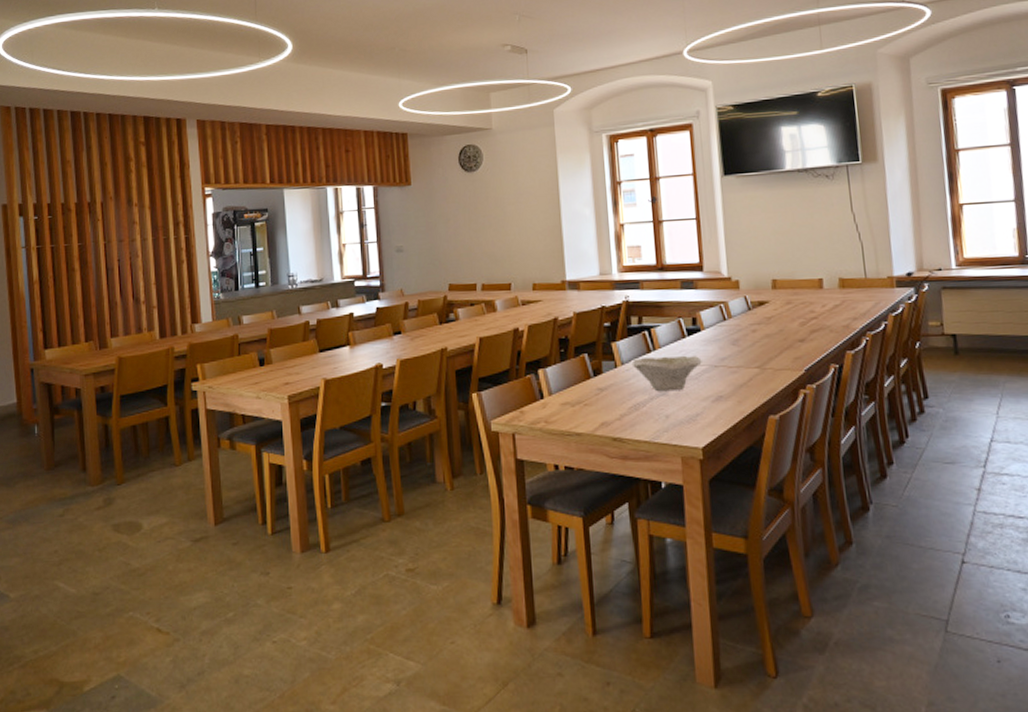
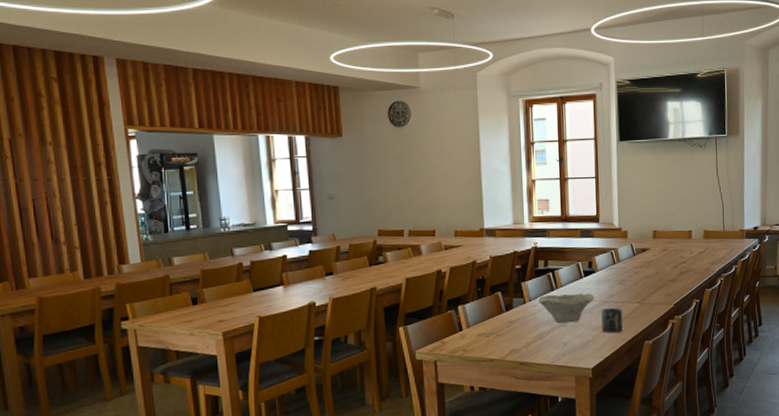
cup: none [711,373,740,405] -> present [601,307,623,333]

